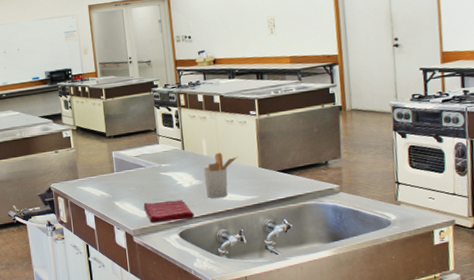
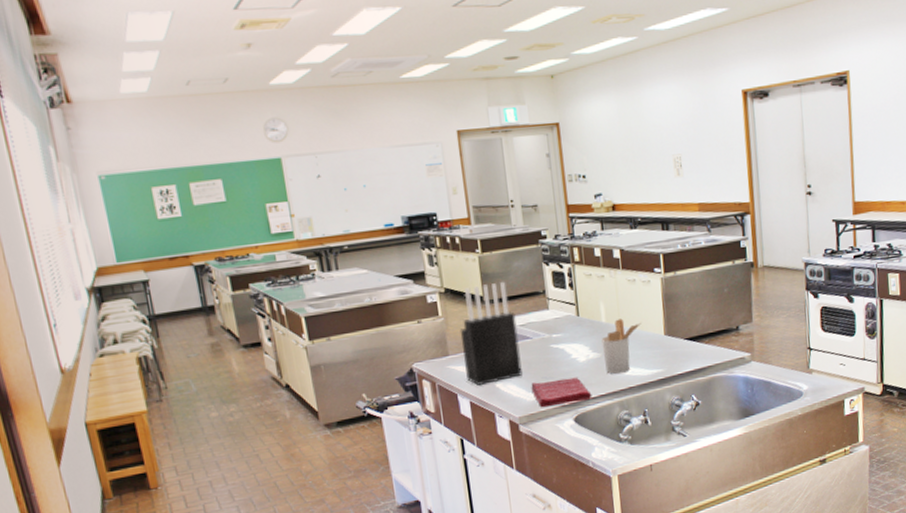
knife block: none [87,121,137,203] -> present [460,281,523,385]

